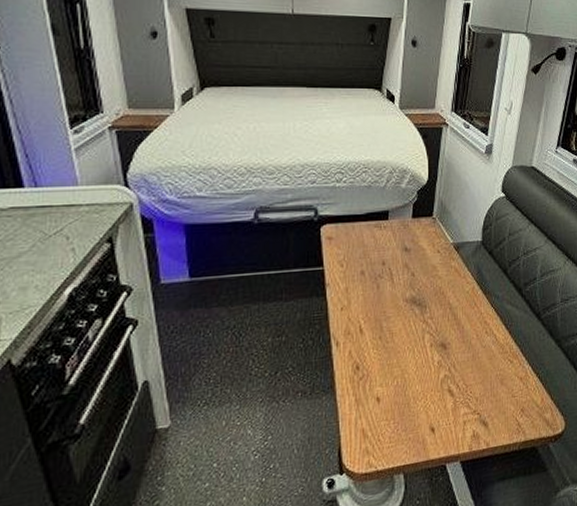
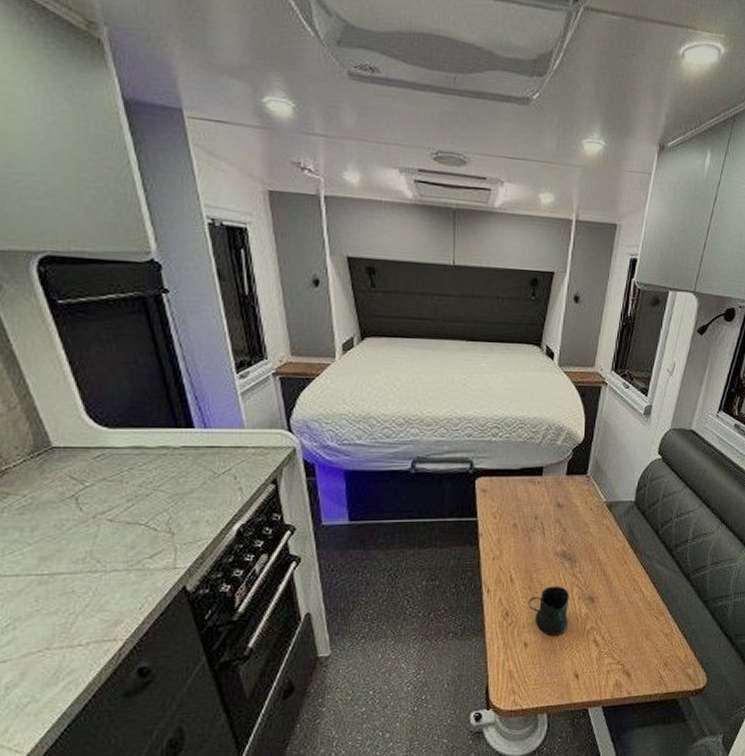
mug: none [379,333,422,389] -> present [528,586,570,637]

